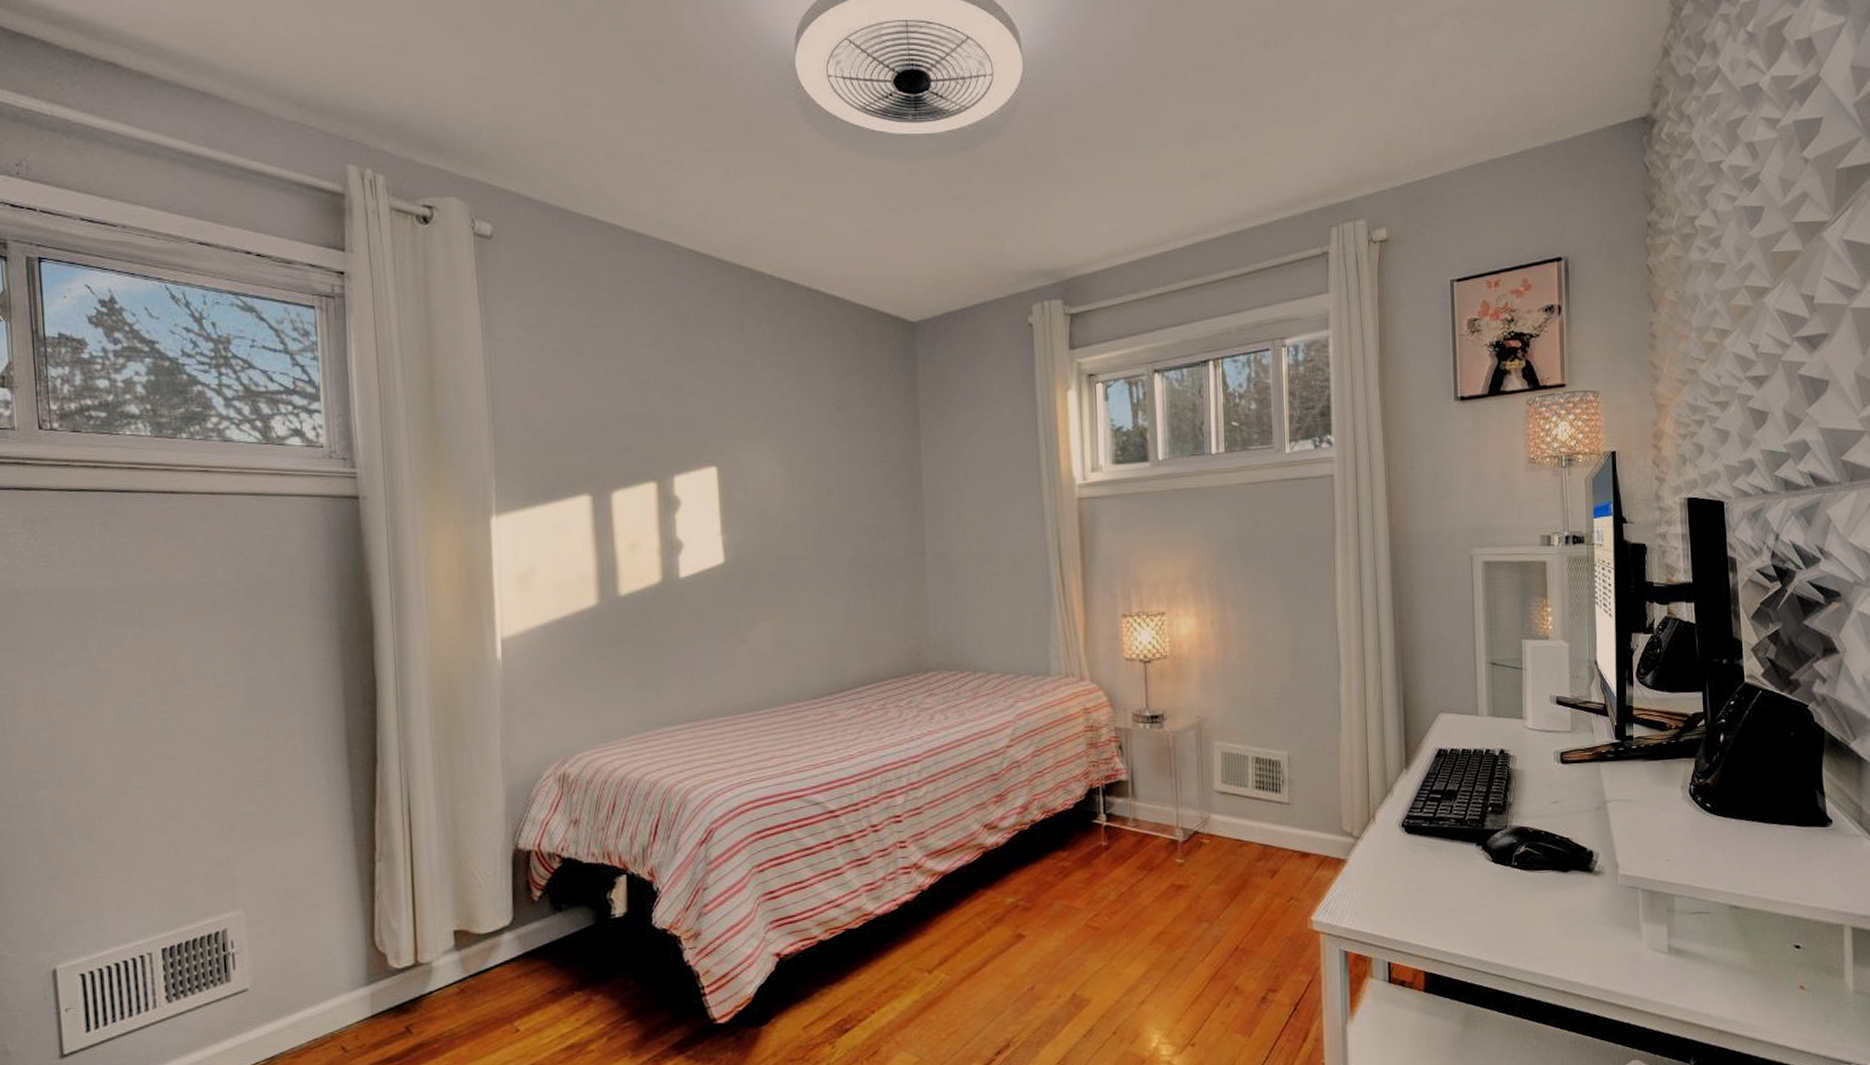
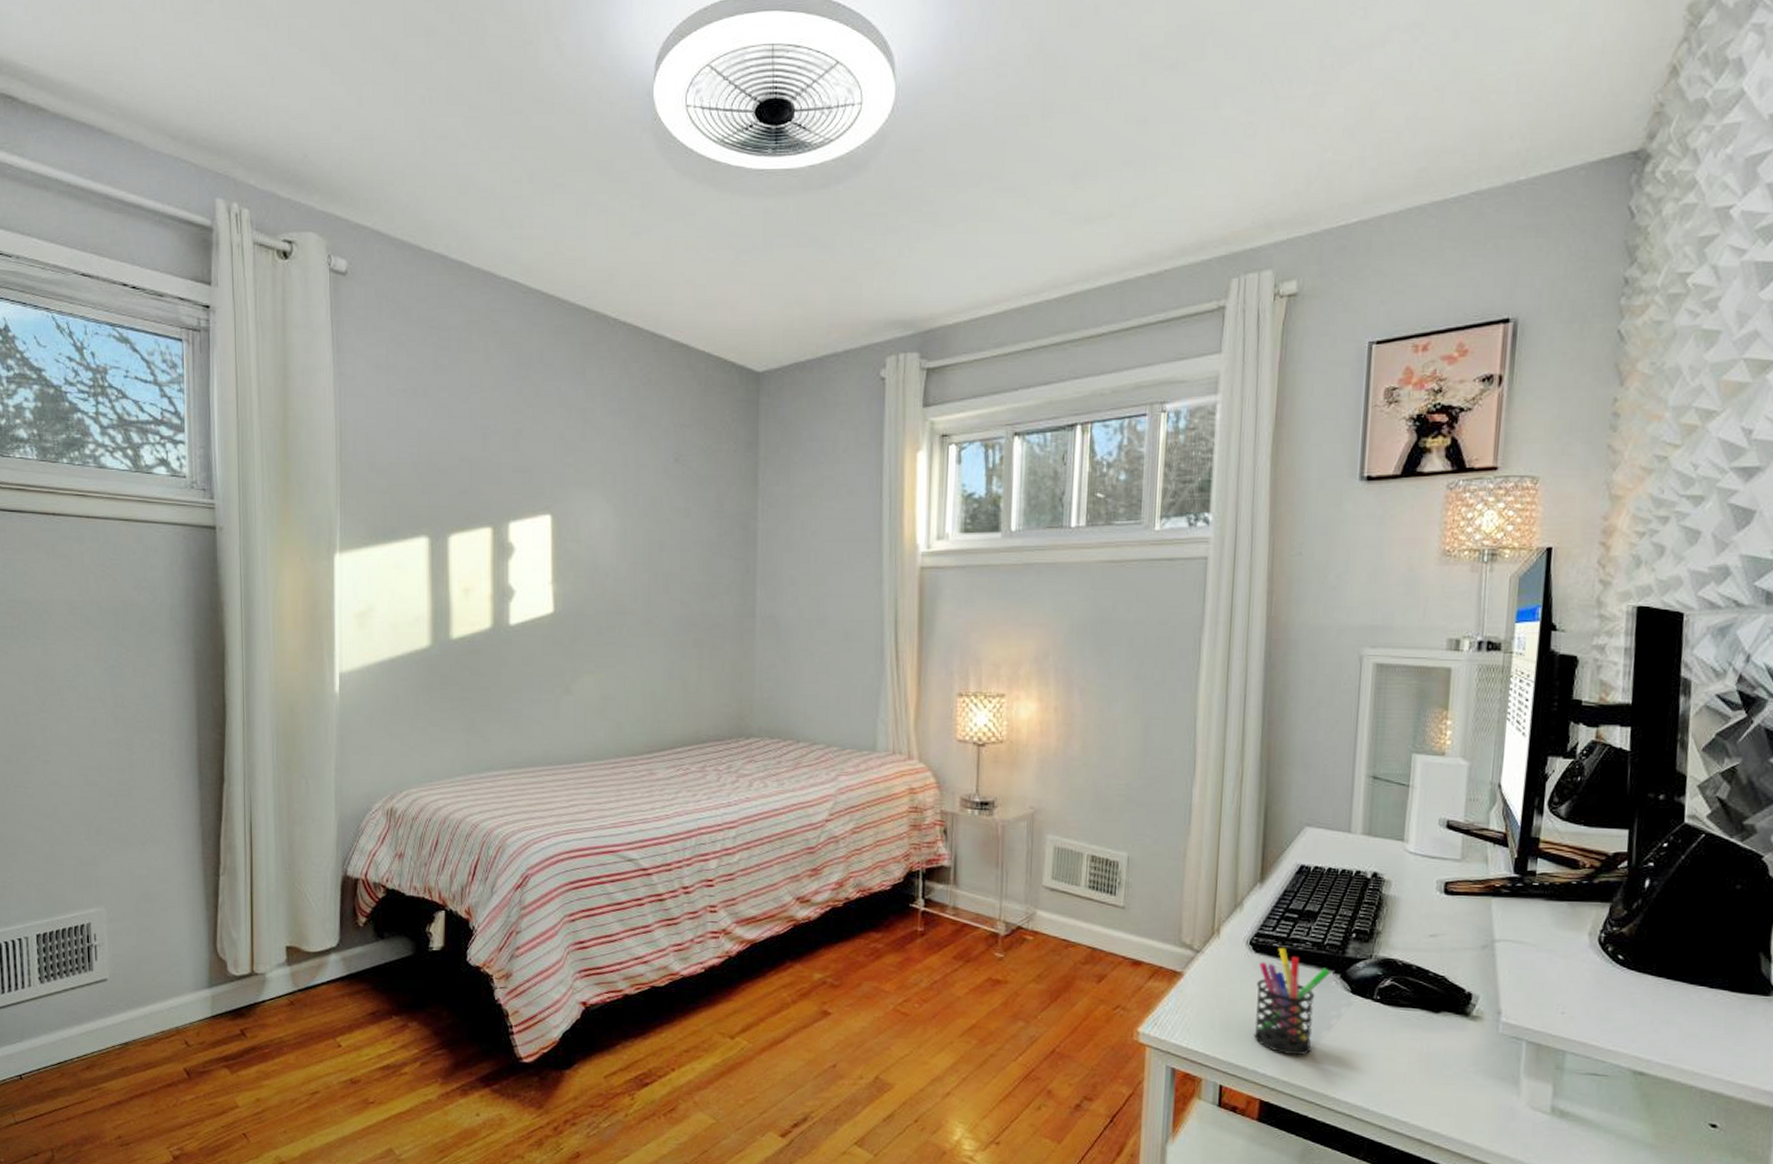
pen holder: none [1412,826,1474,927] -> present [1254,947,1331,1056]

